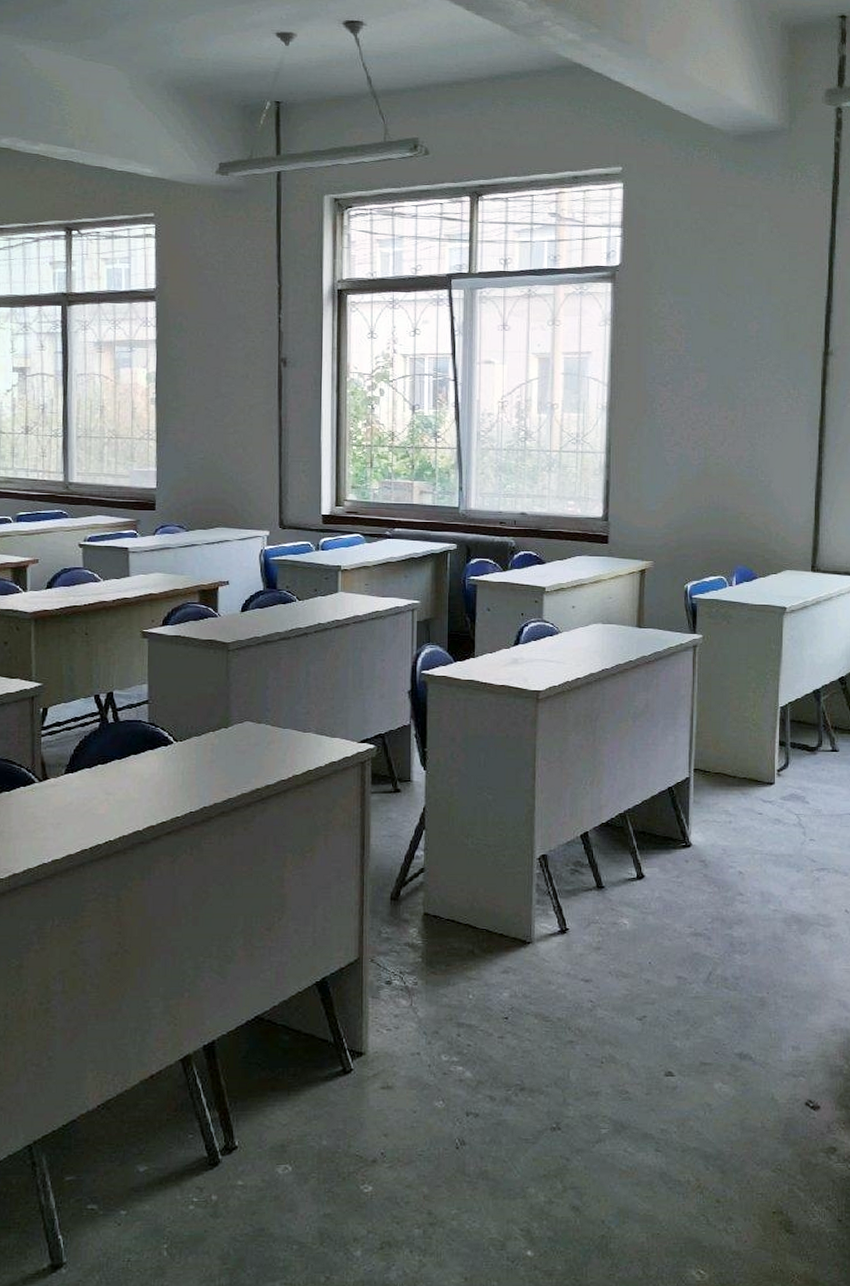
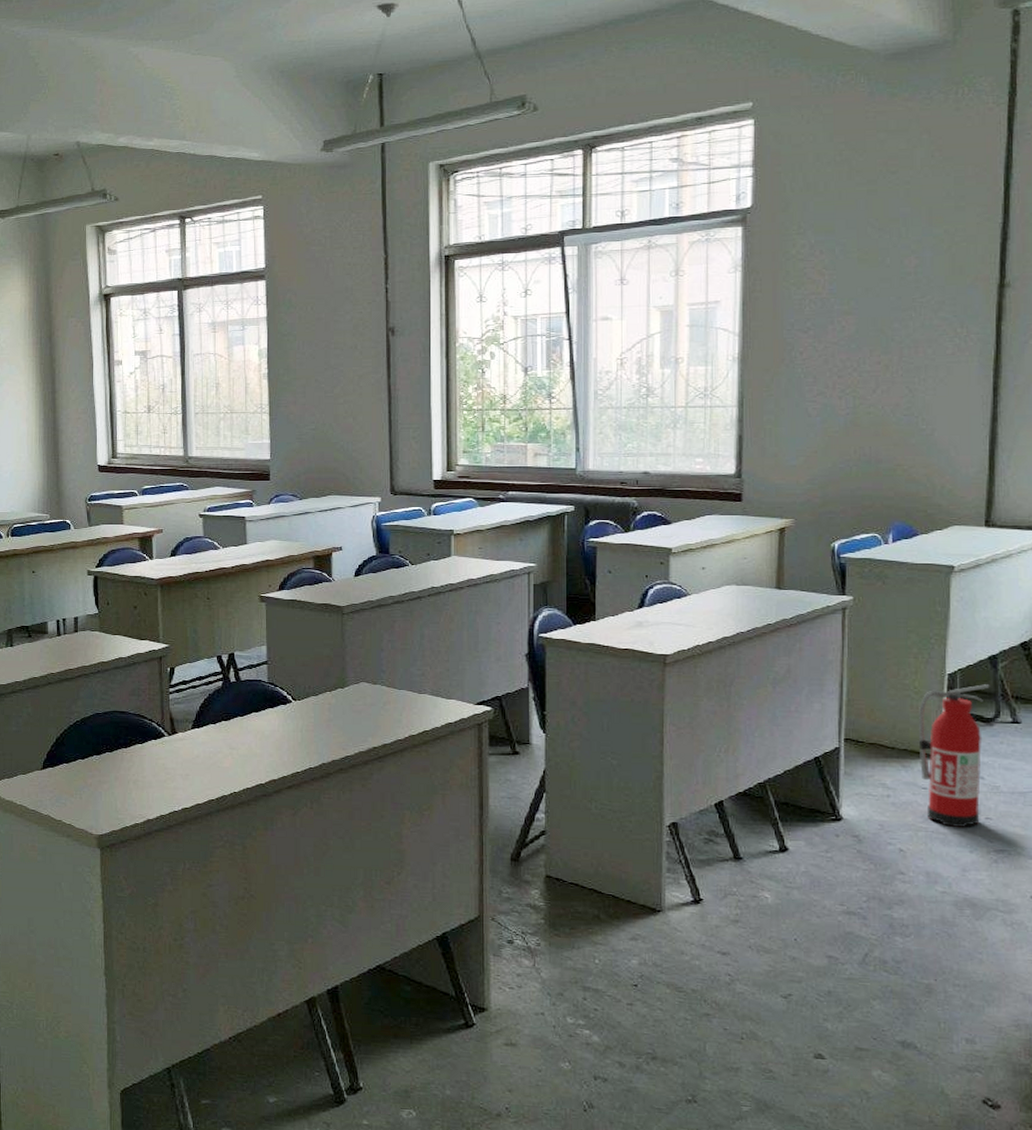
fire extinguisher: none [756,716,814,850] -> present [919,684,990,828]

